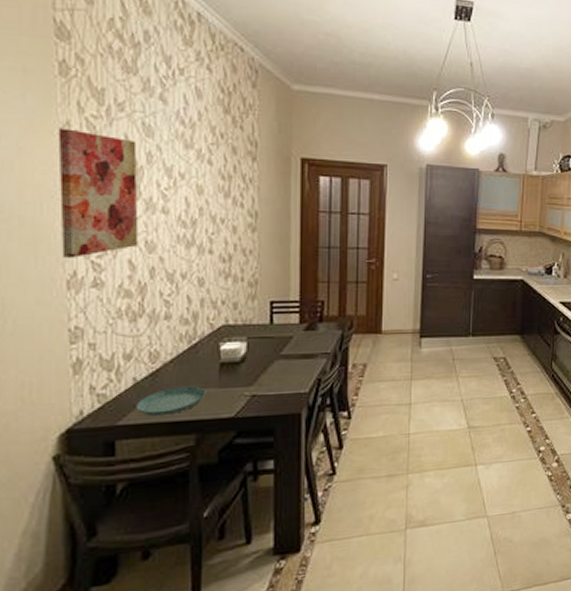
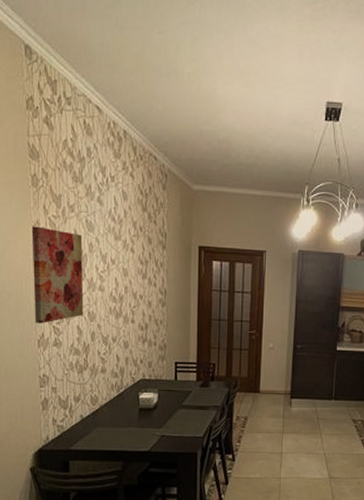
saucer: present [136,386,206,417] -> none [83,424,129,446]

